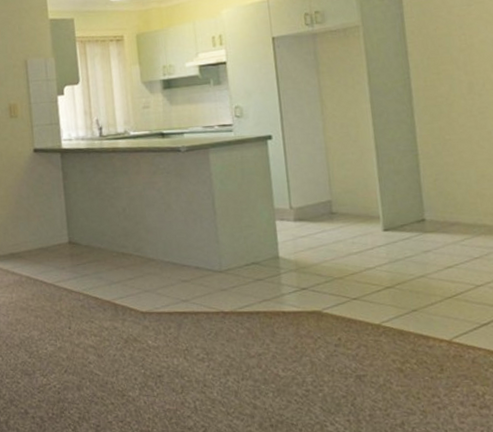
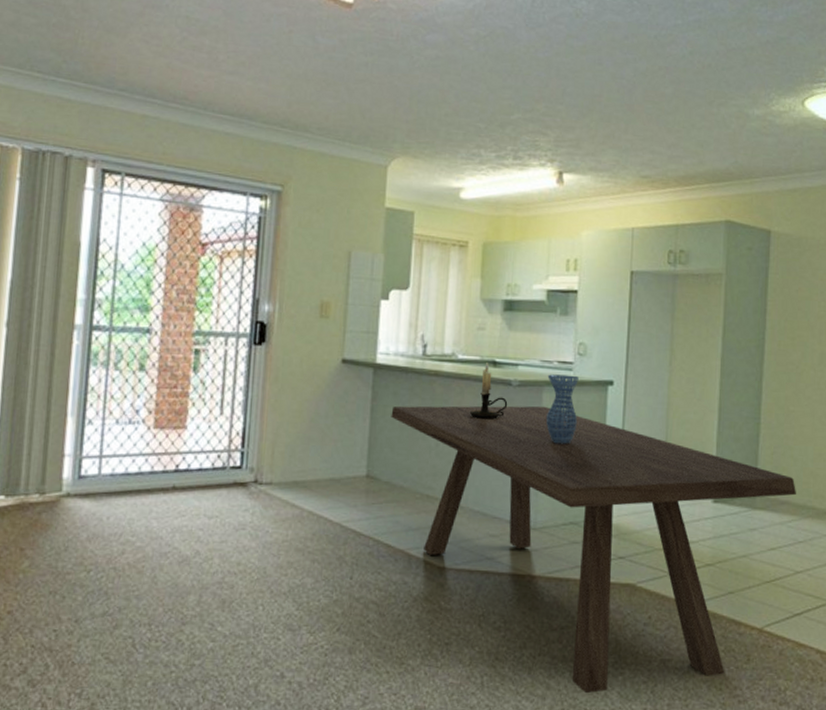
dining table: none [81,165,465,410] -> present [391,405,796,694]
candle holder: none [147,134,180,184] -> present [469,361,508,420]
vase: none [211,135,245,197] -> present [545,374,579,444]

